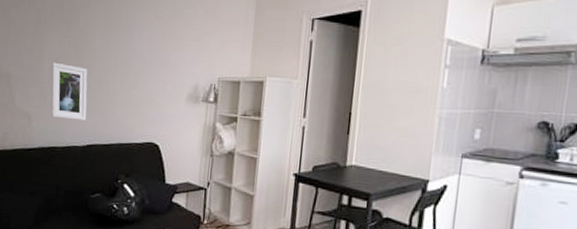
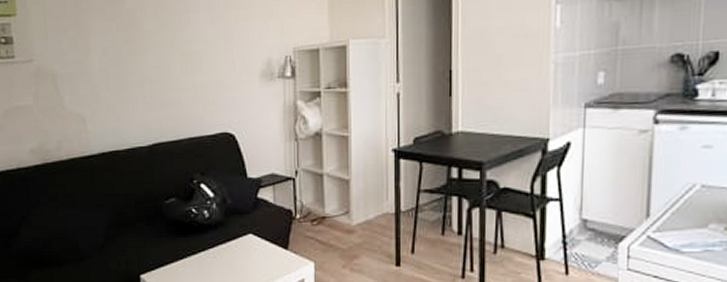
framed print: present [51,62,88,121] -> none [100,52,149,117]

